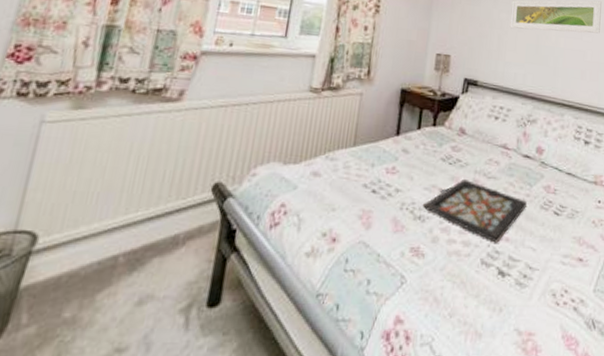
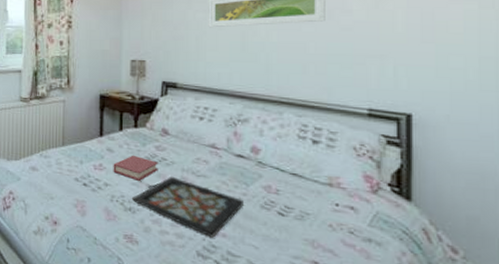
book: none [406,156,453,185] -> present [113,155,158,181]

